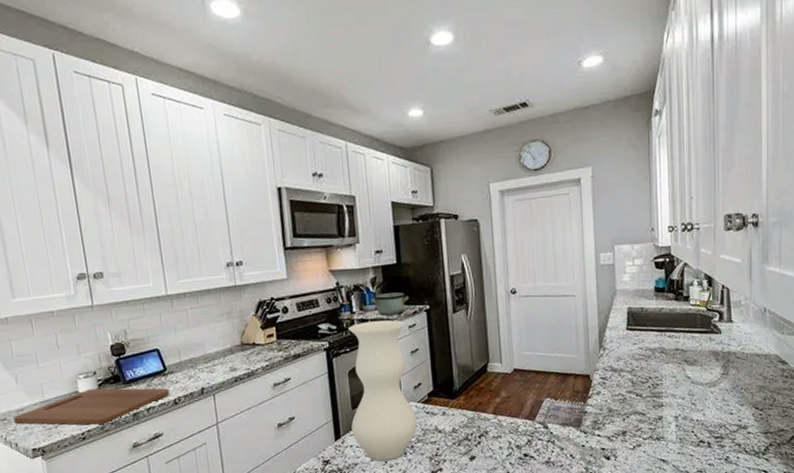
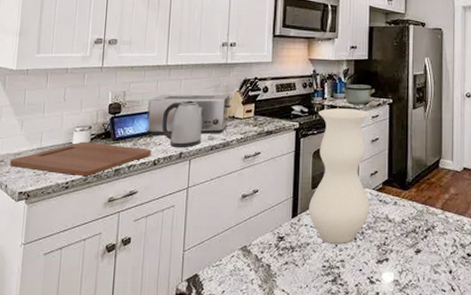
toaster: none [154,319,250,374] -> present [146,94,231,136]
kettle: none [173,331,223,383] -> present [162,100,203,147]

